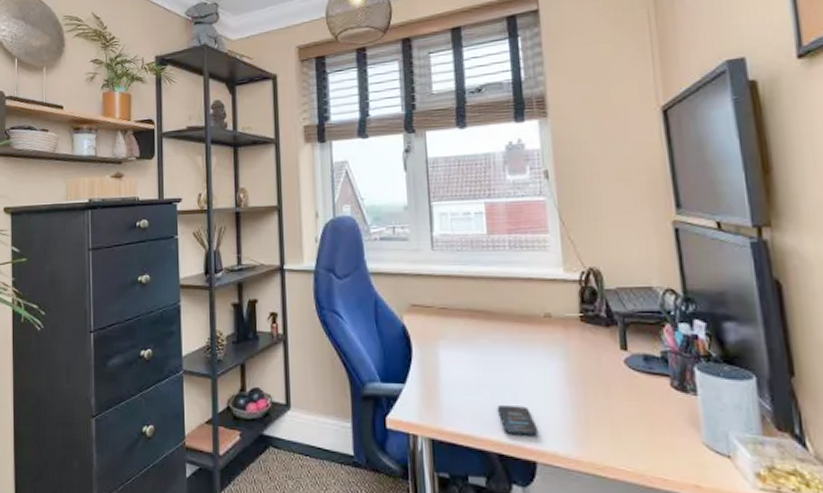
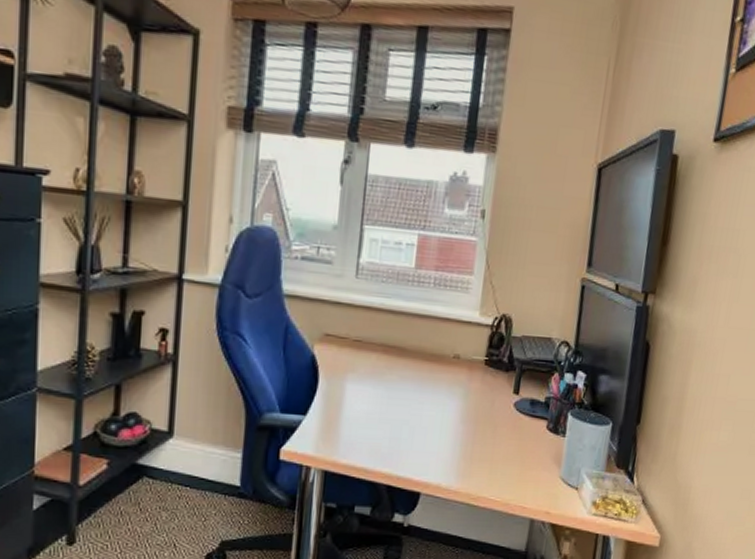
smartphone: present [497,406,539,436] -> none [393,440,428,469]

